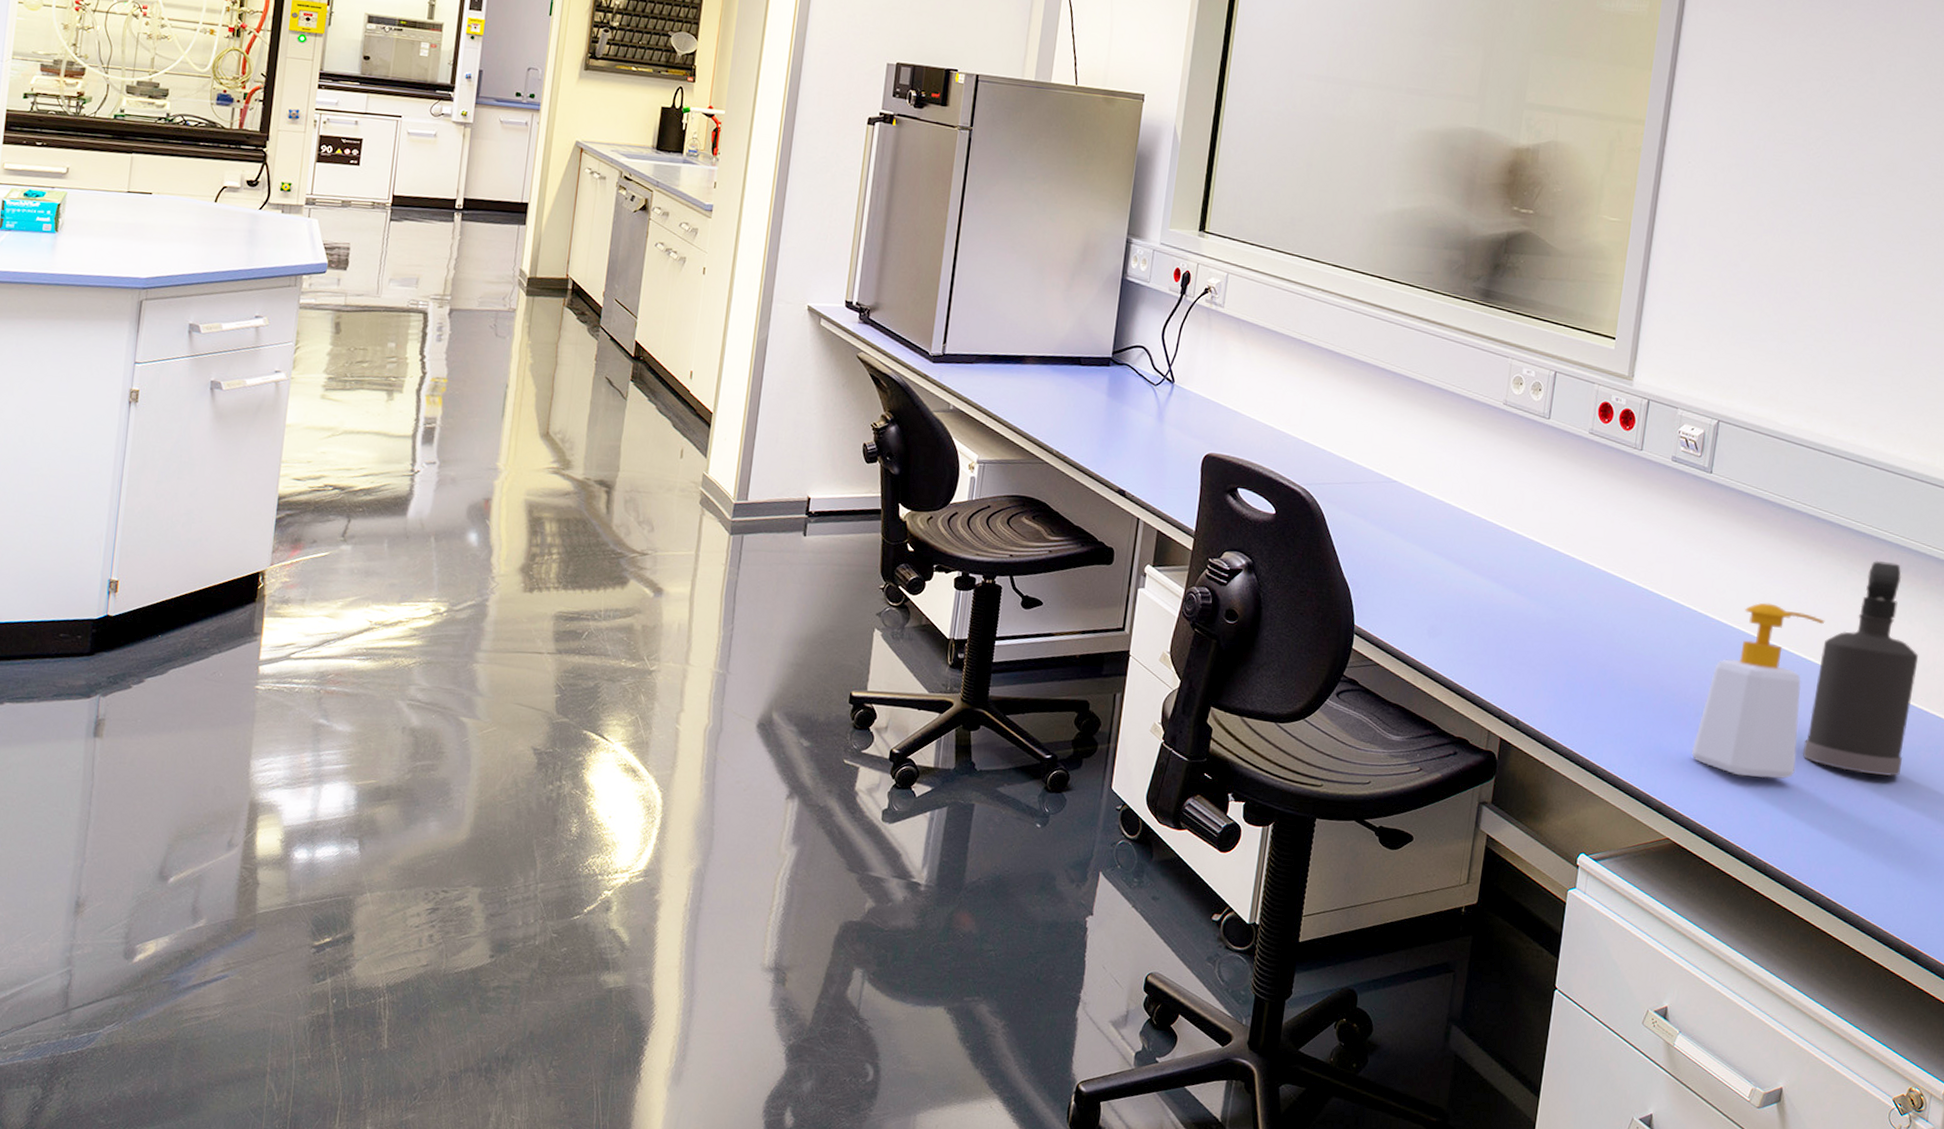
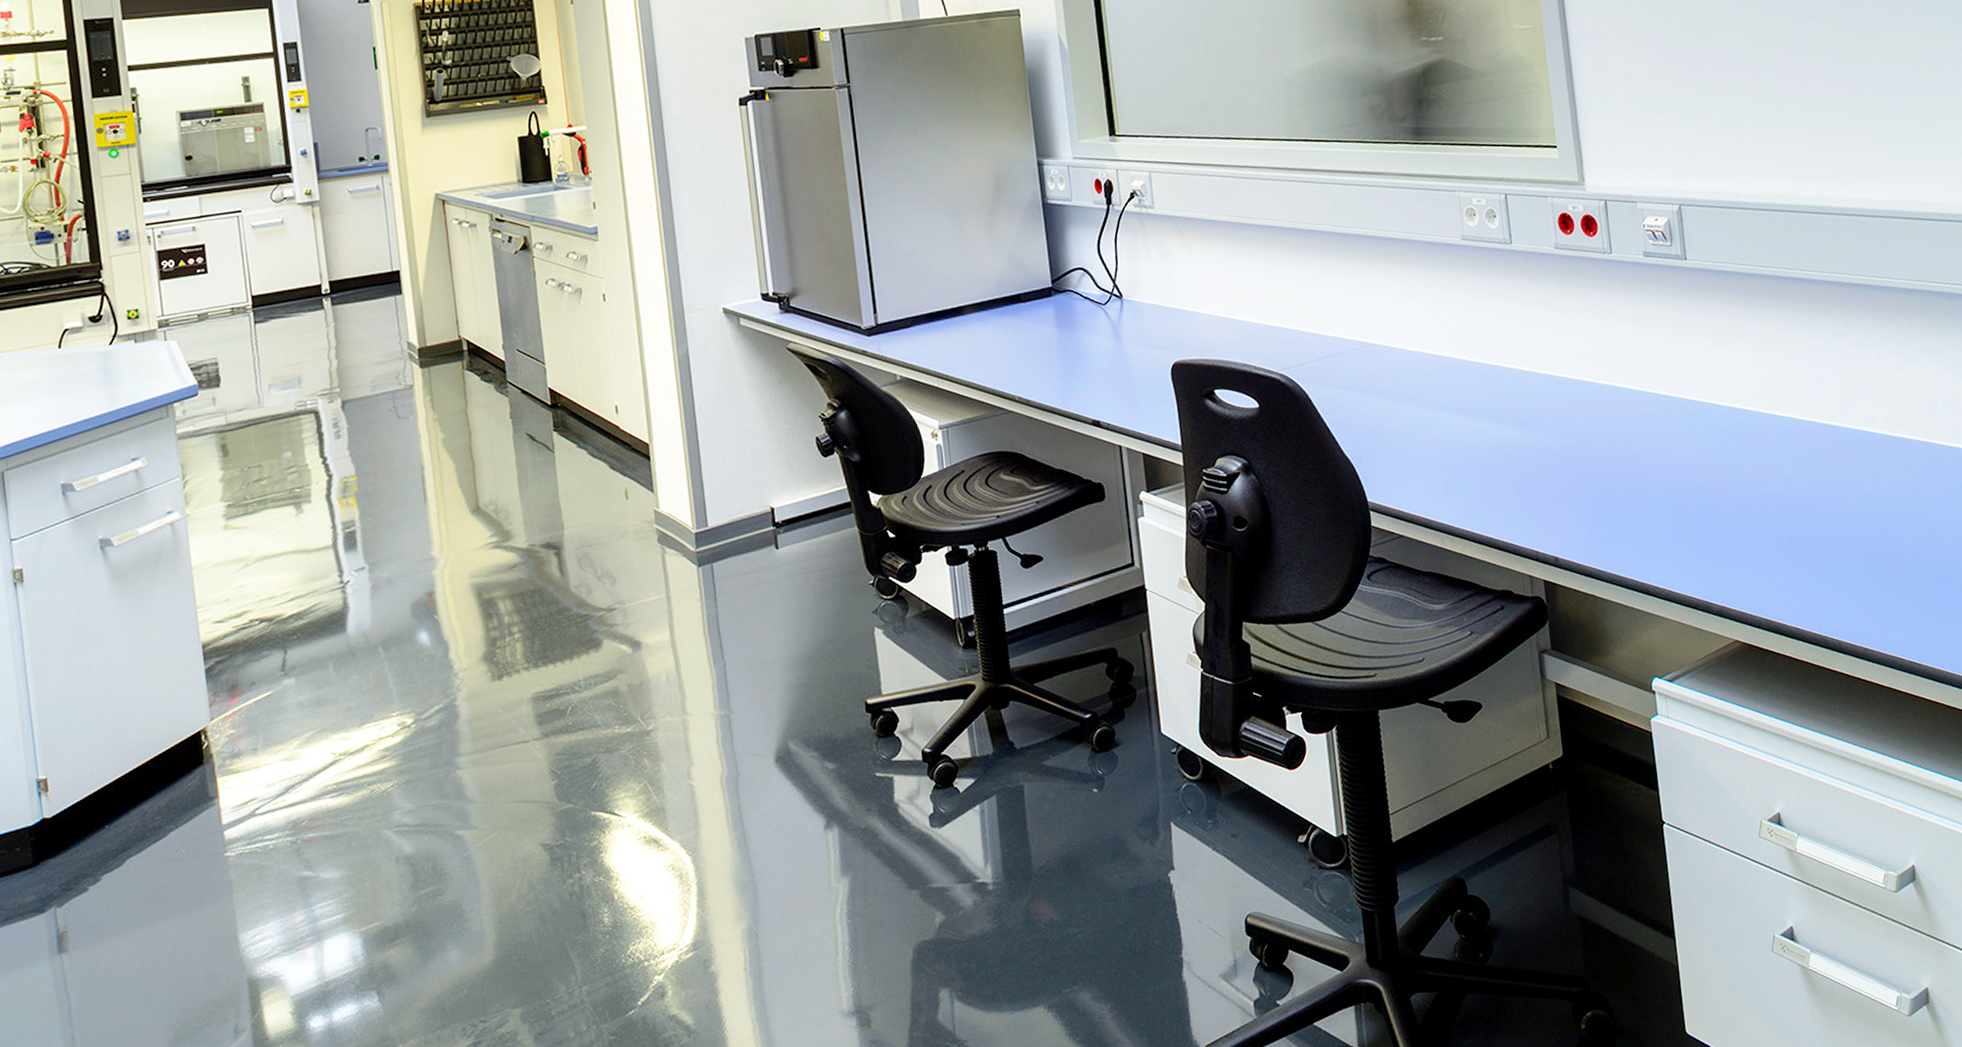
soap bottle: present [1691,602,1825,779] -> none [1737,376,1845,559]
spray bottle: present [1803,560,1919,777] -> none [1840,306,1948,528]

